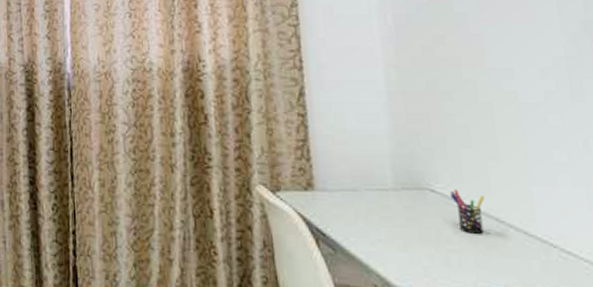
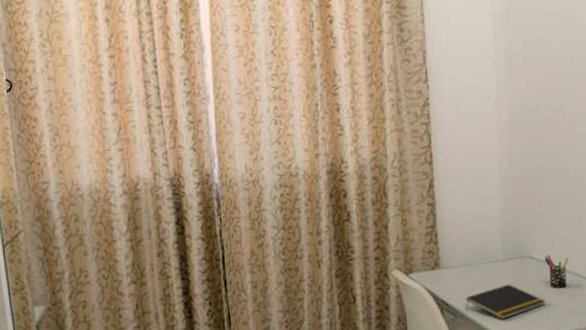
notepad: none [347,219,455,263] -> present [465,284,546,319]

